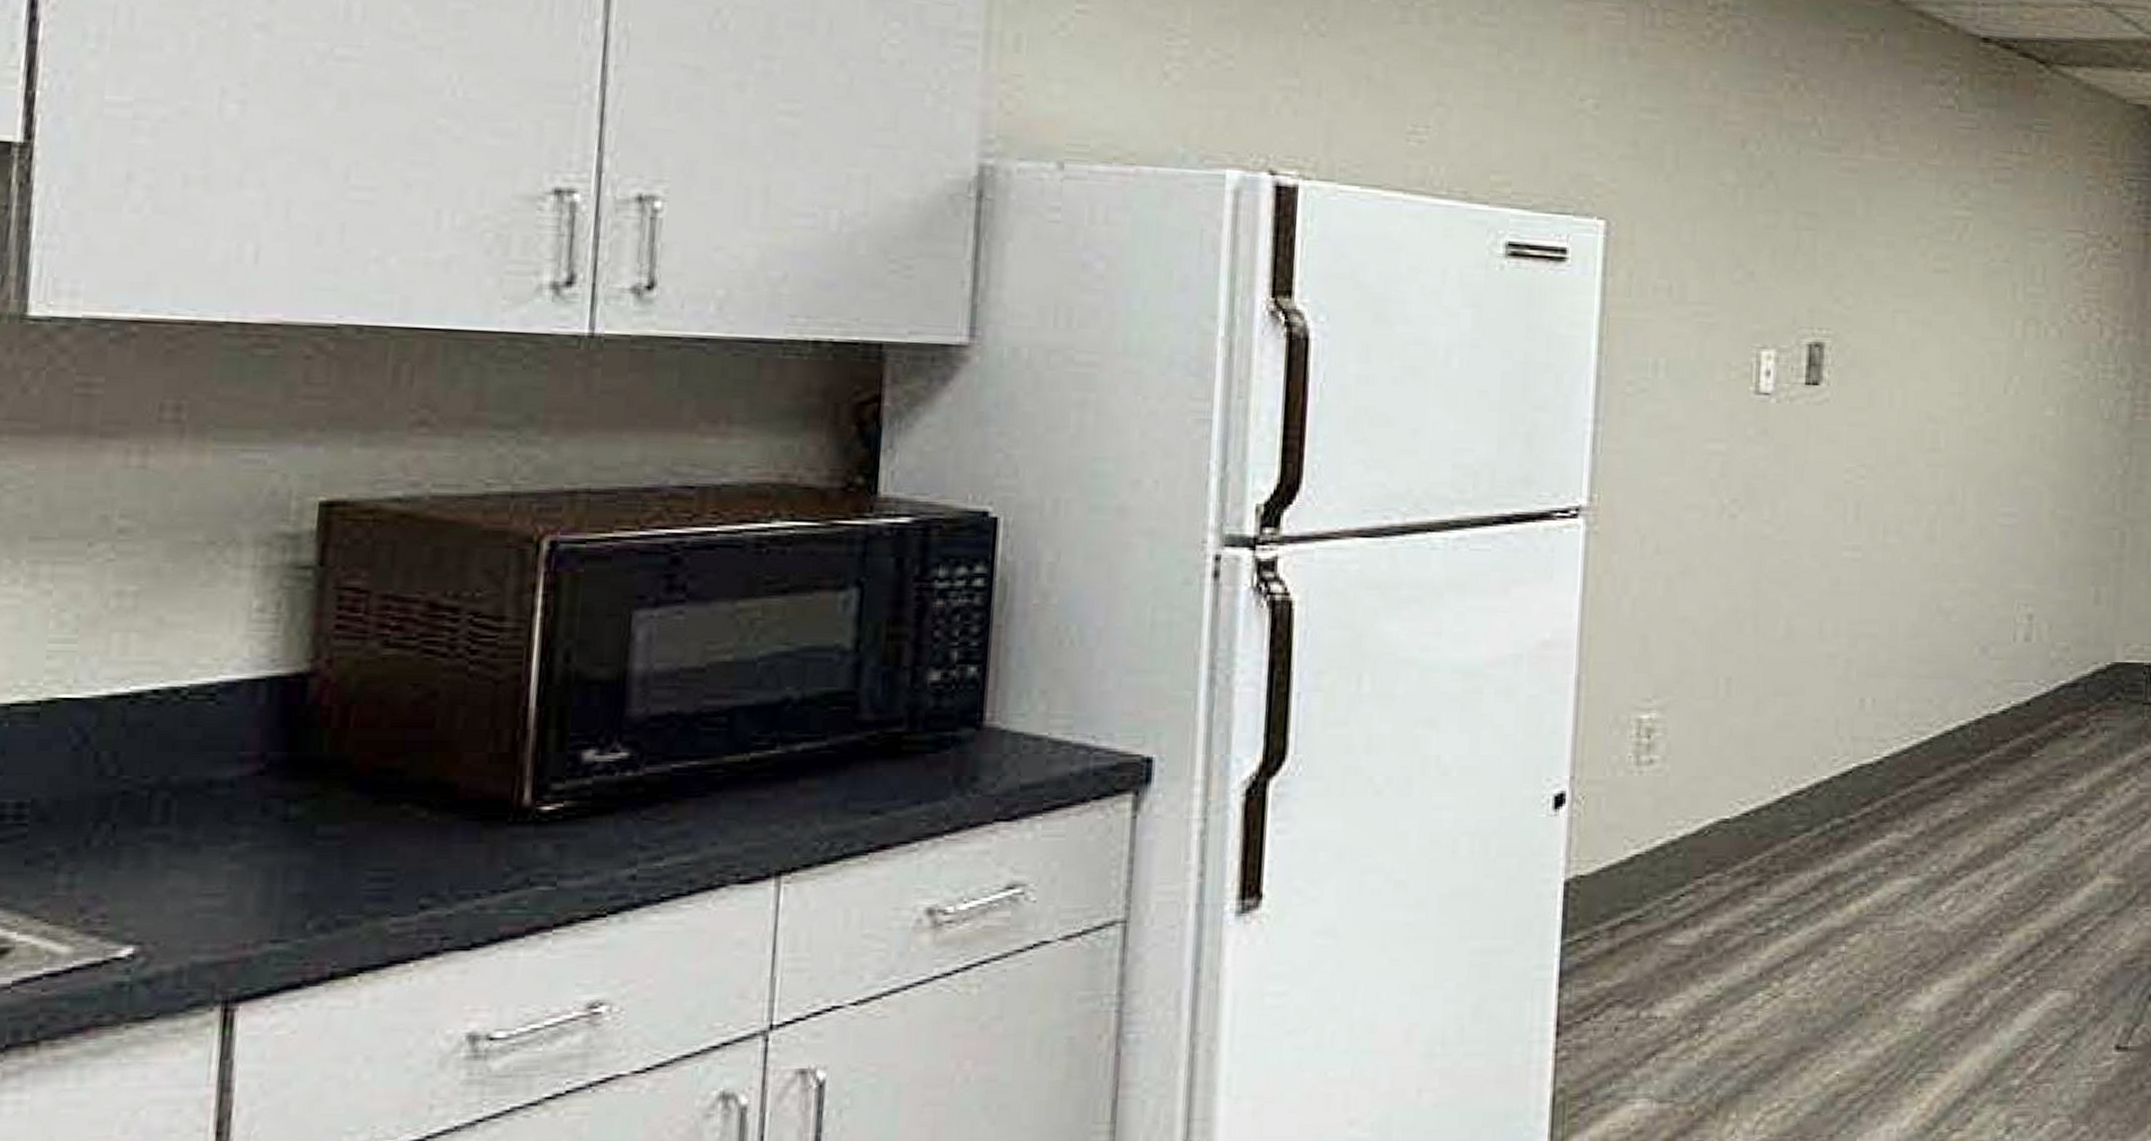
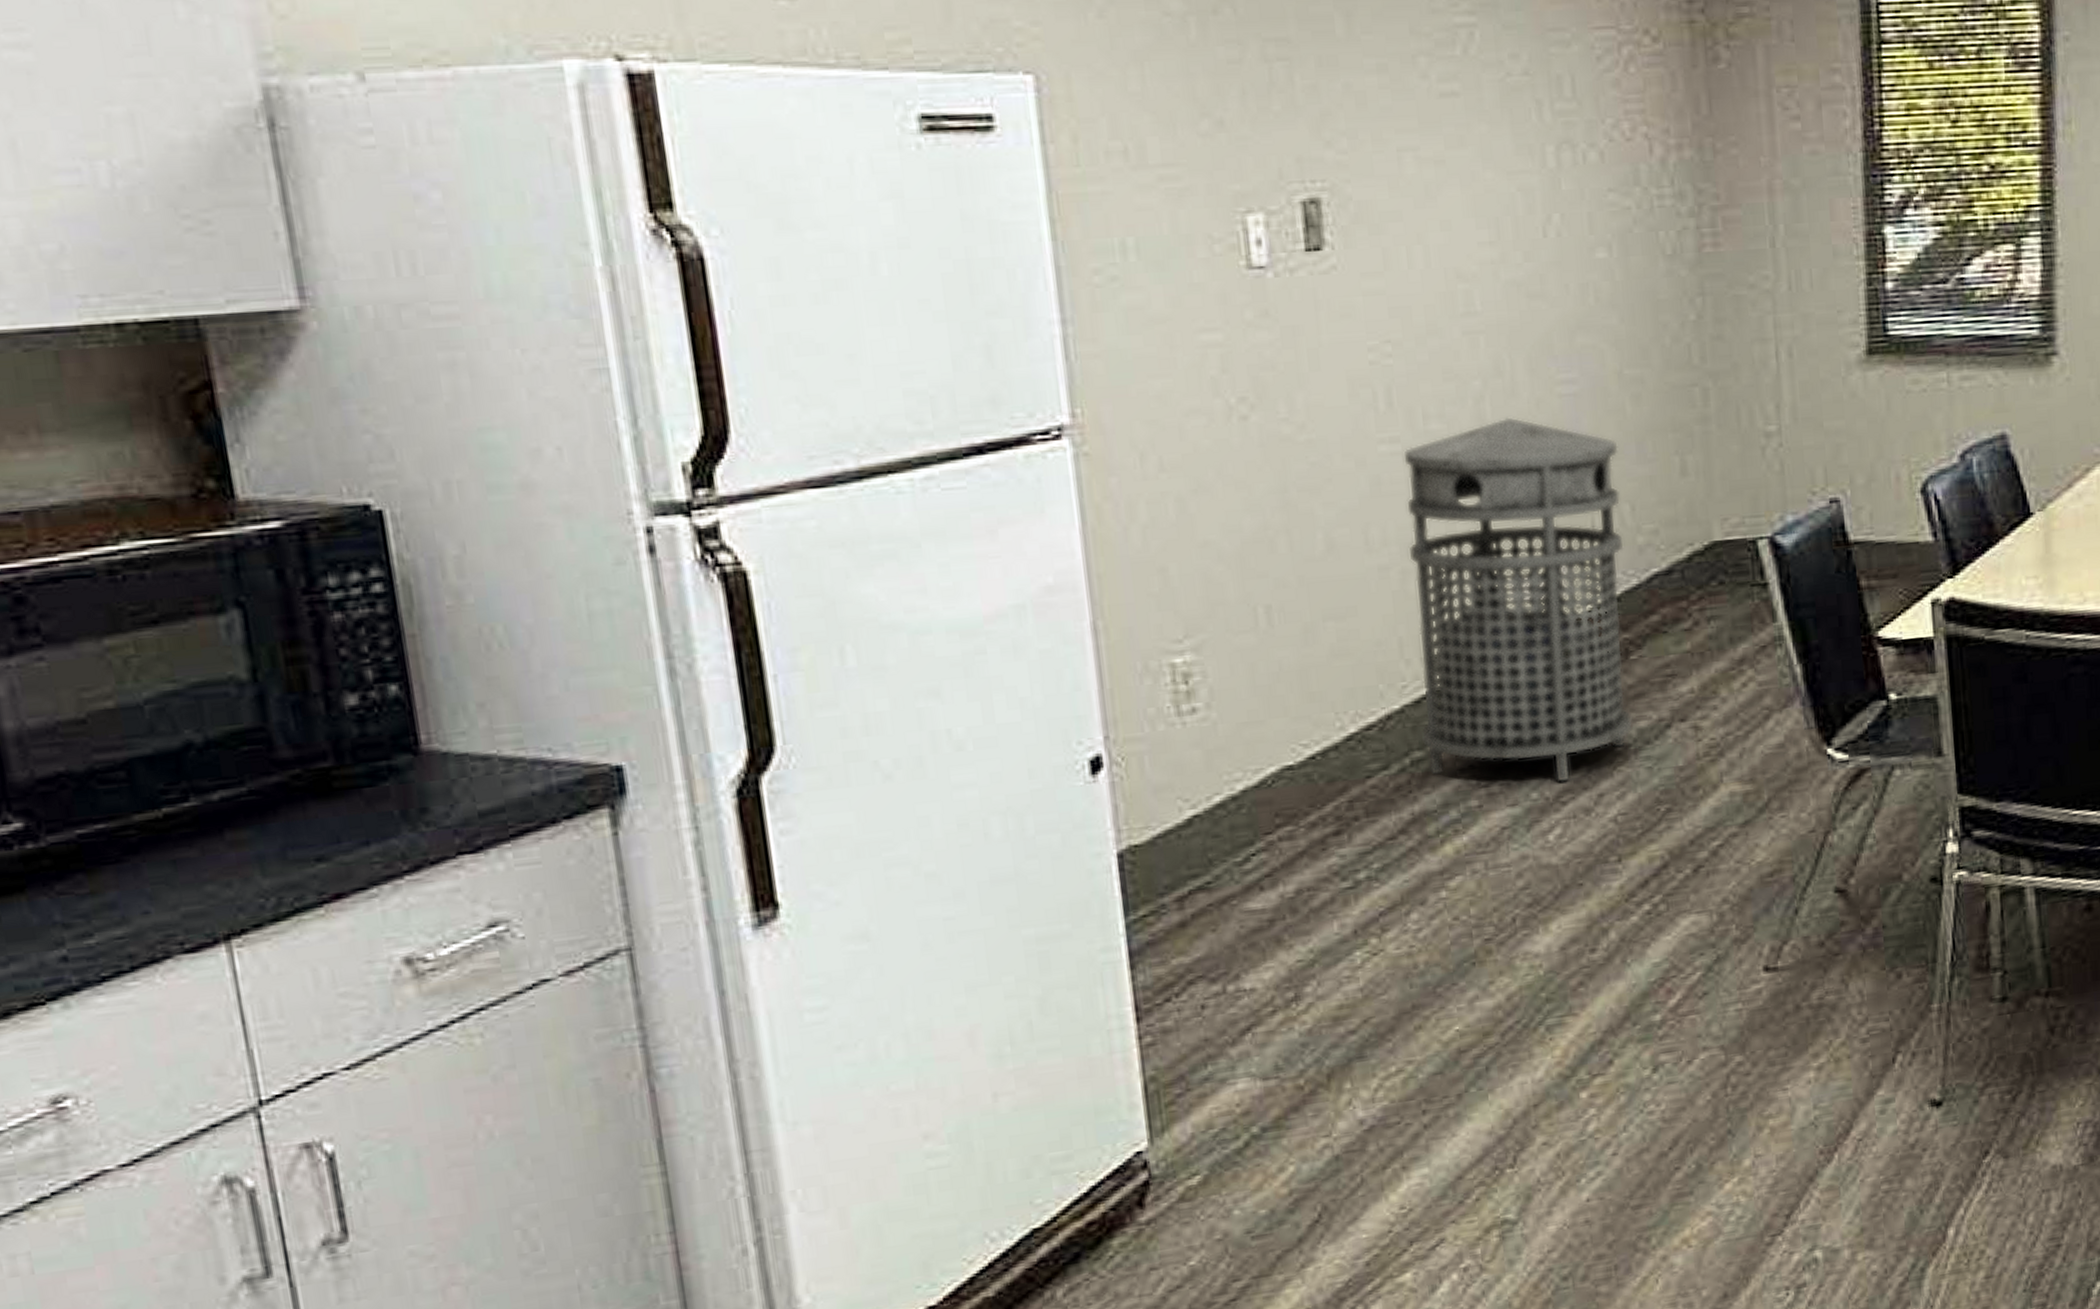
trash can: none [1843,539,2044,859] -> present [1402,417,1634,782]

